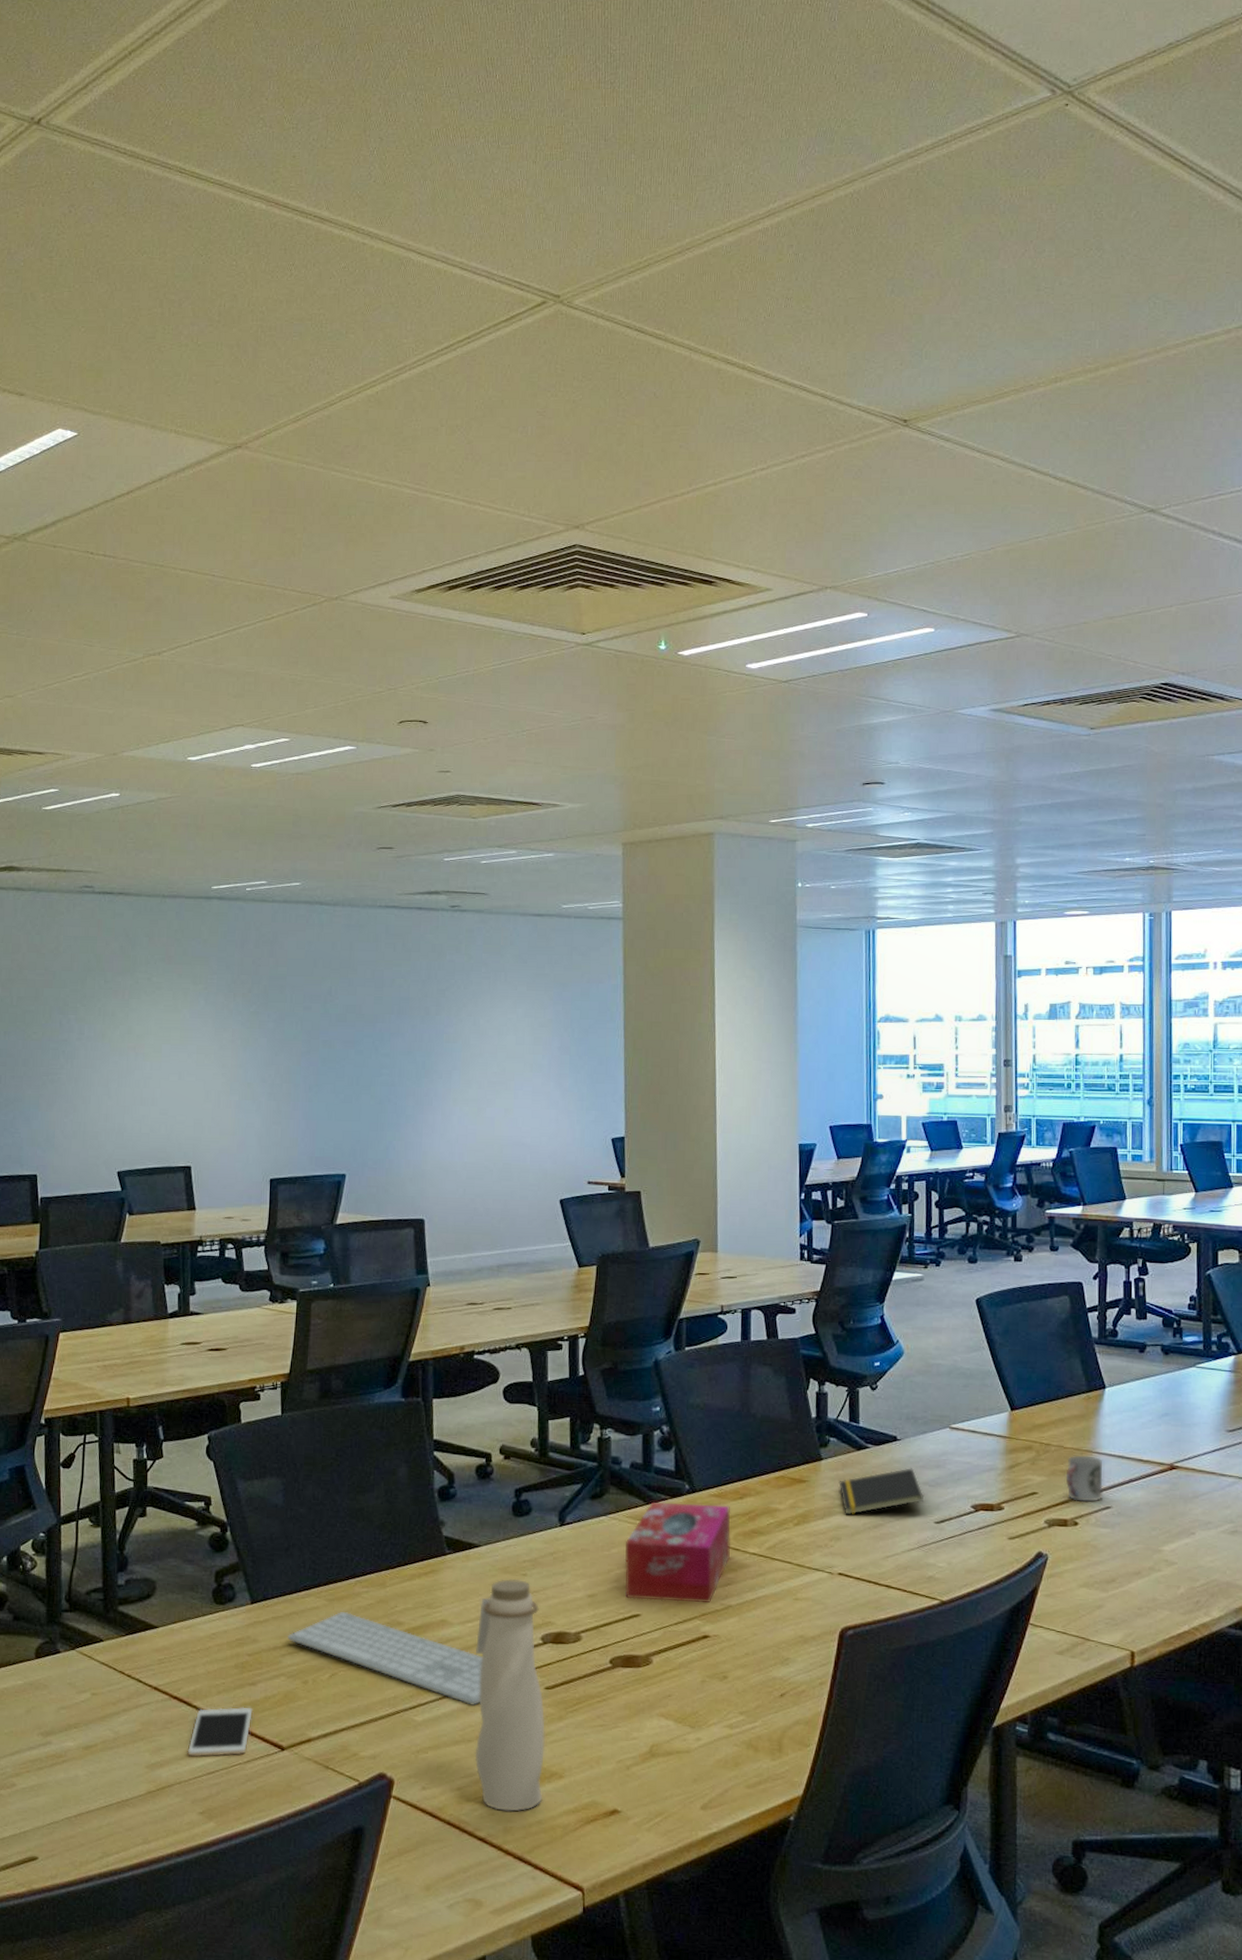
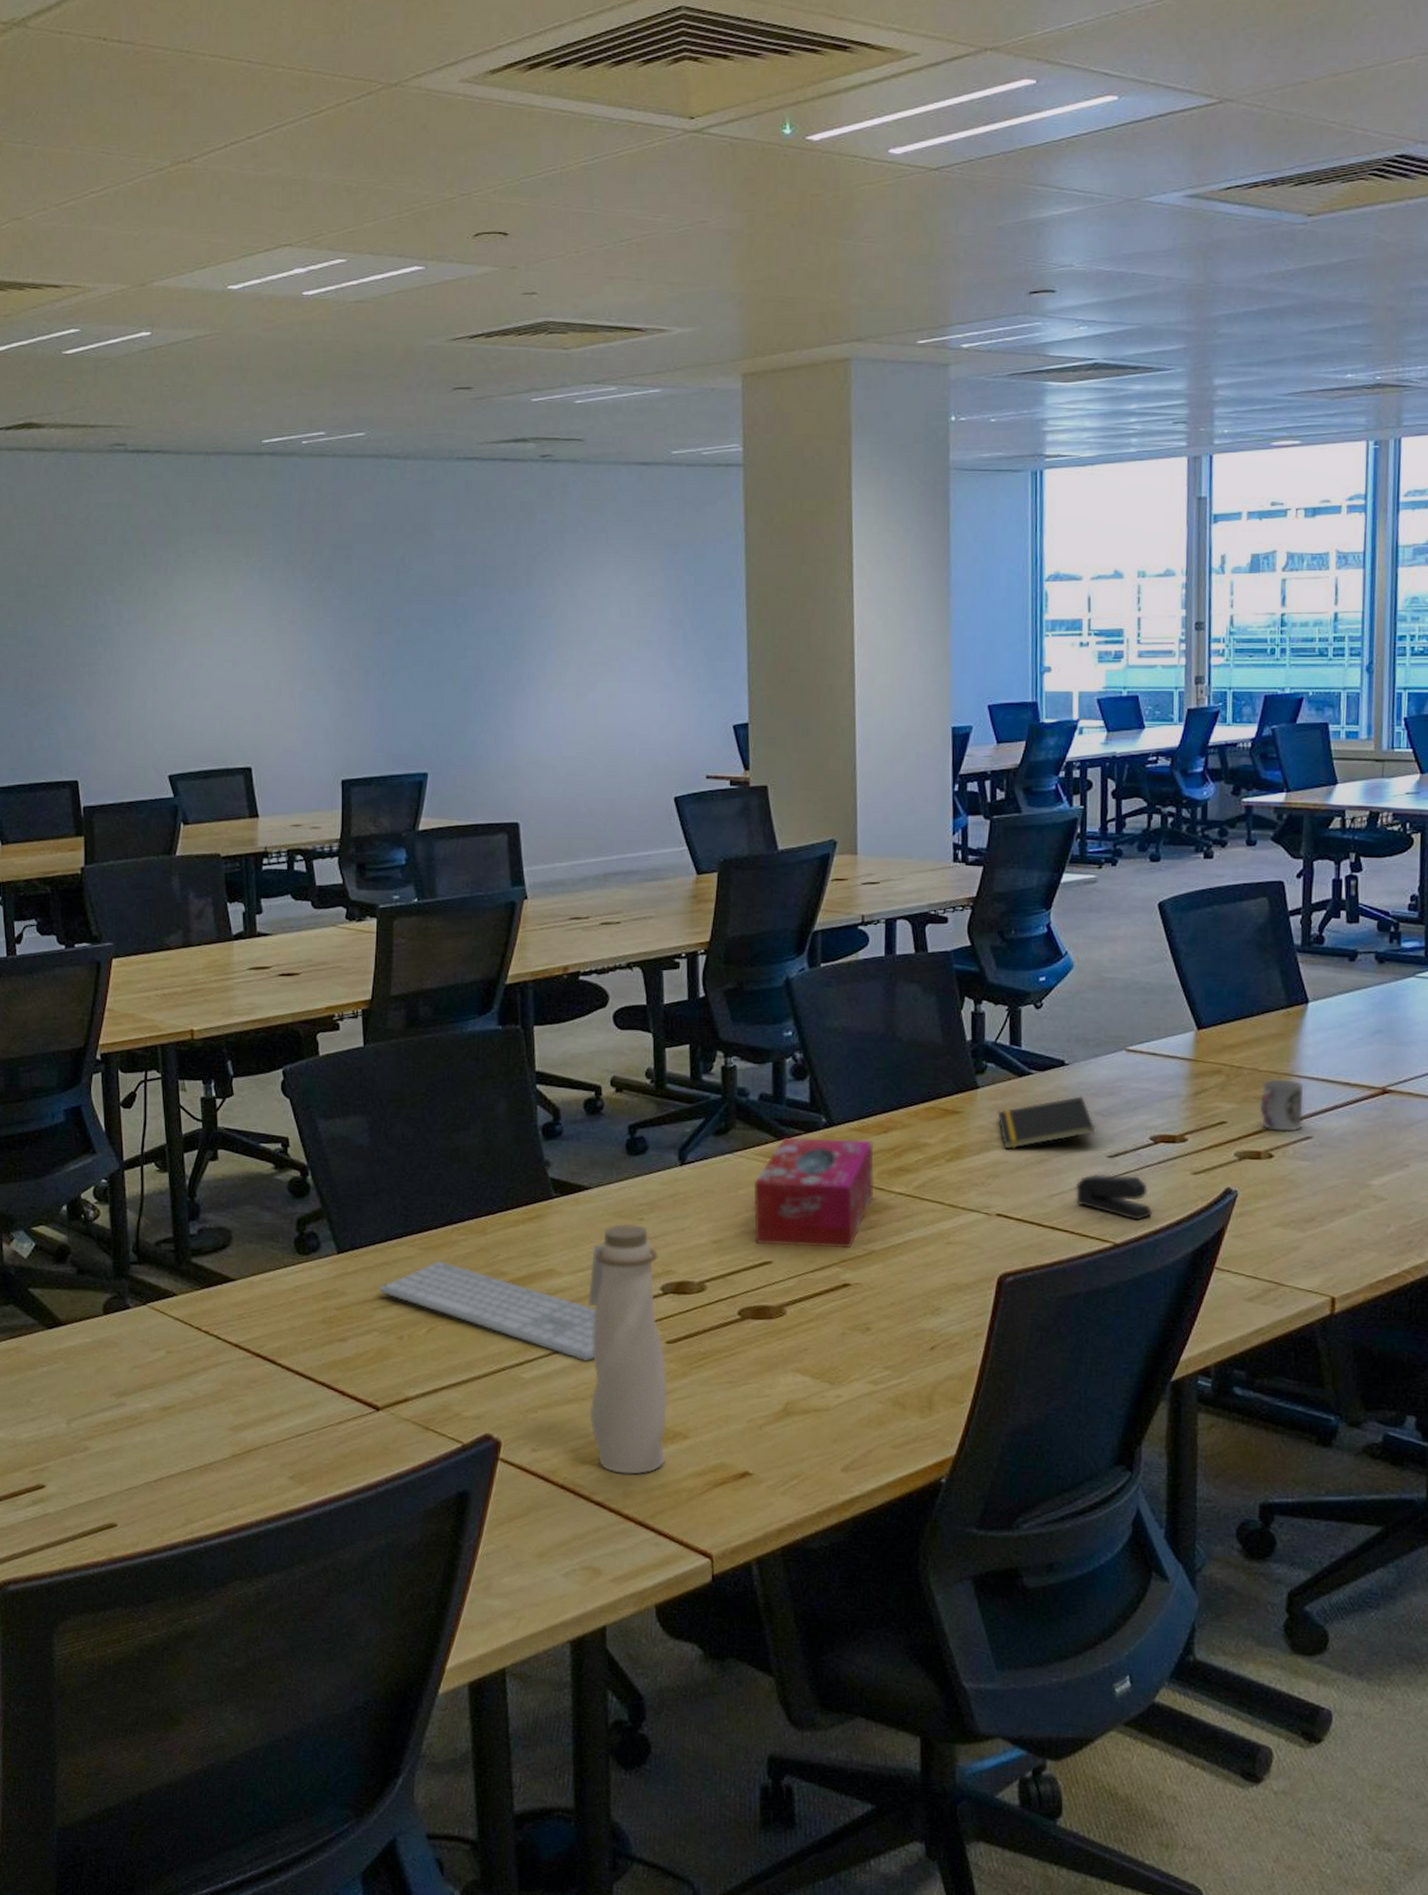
cell phone: present [187,1706,253,1757] -> none [273,1364,343,1419]
stapler: none [907,1538,975,1581] -> present [1075,1174,1153,1221]

